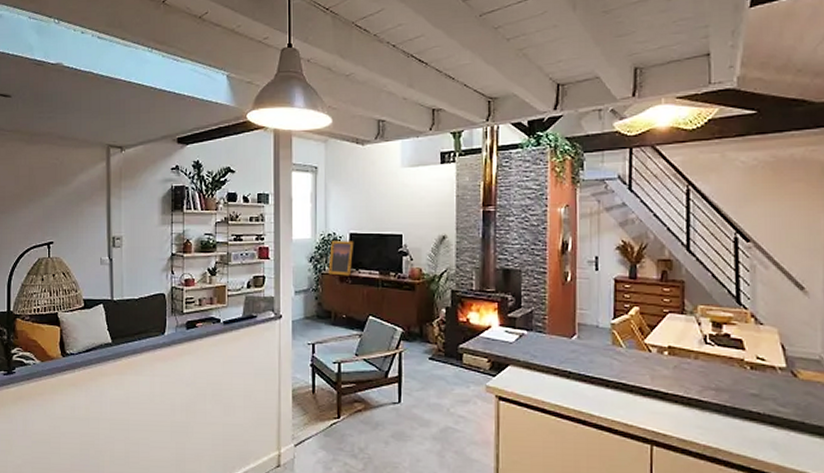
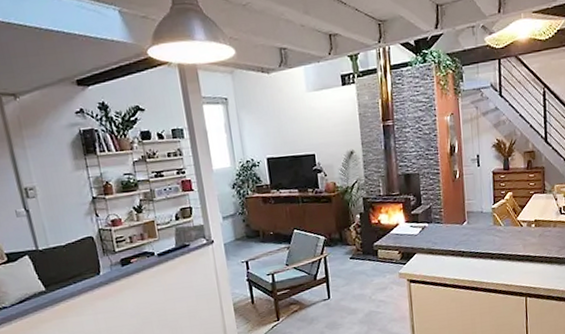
picture frame: present [328,241,354,276] -> none [250,165,273,198]

